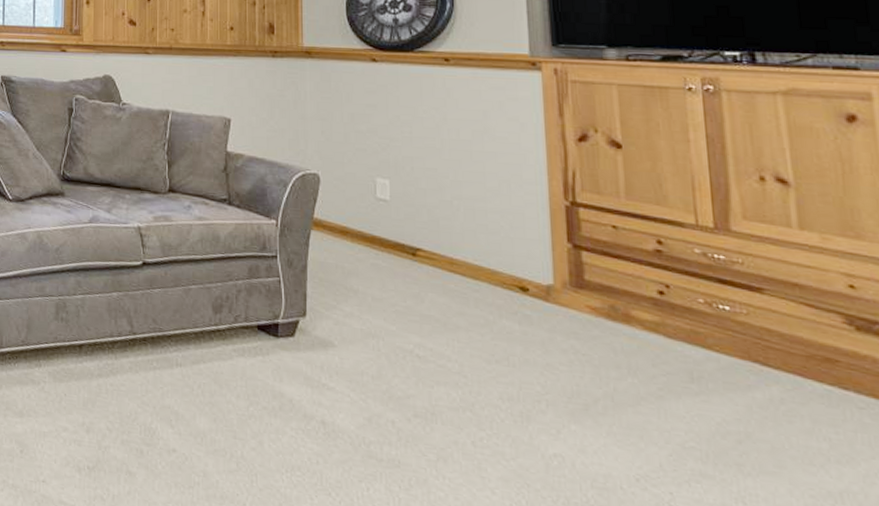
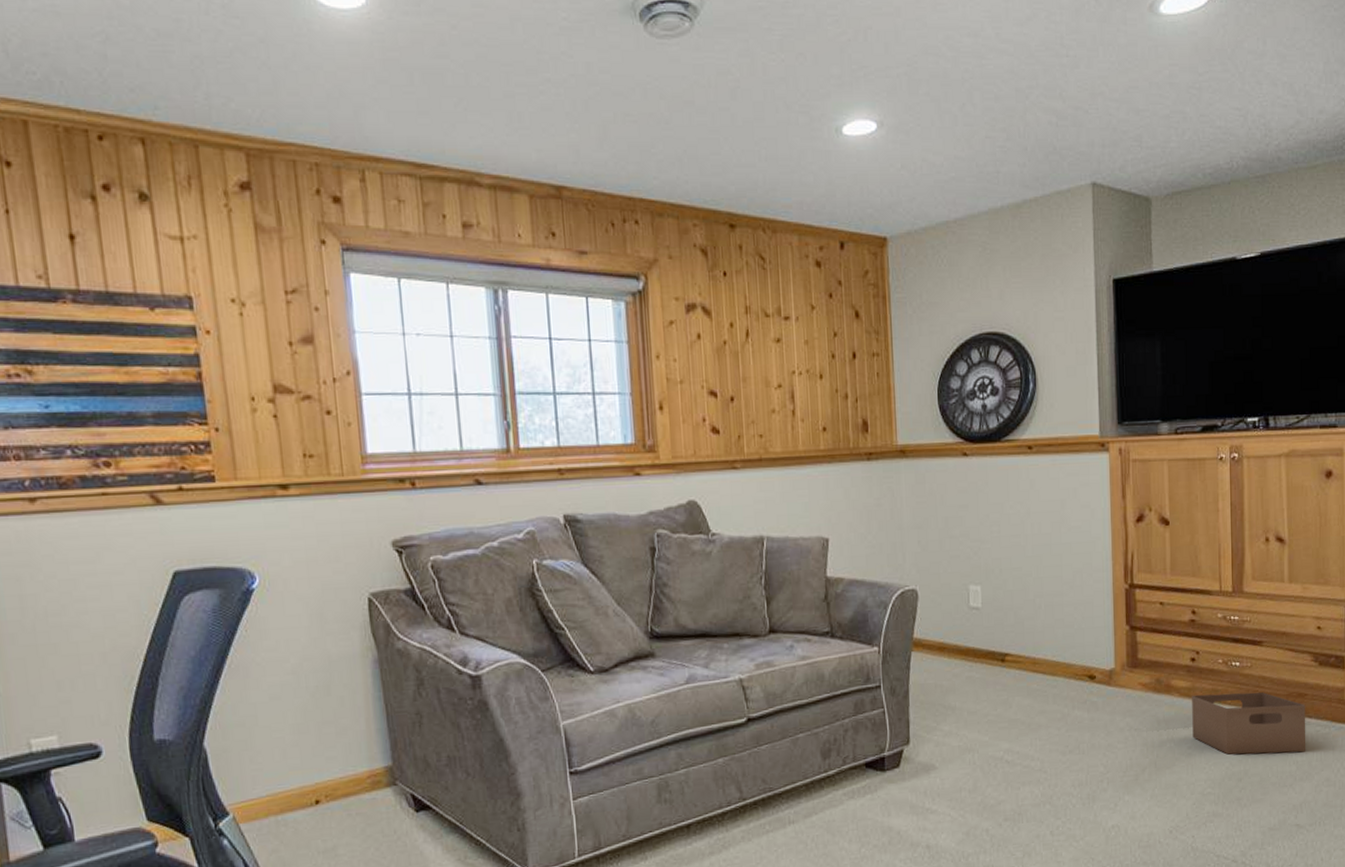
storage basket: none [661,331,844,430] -> present [1192,692,1306,755]

